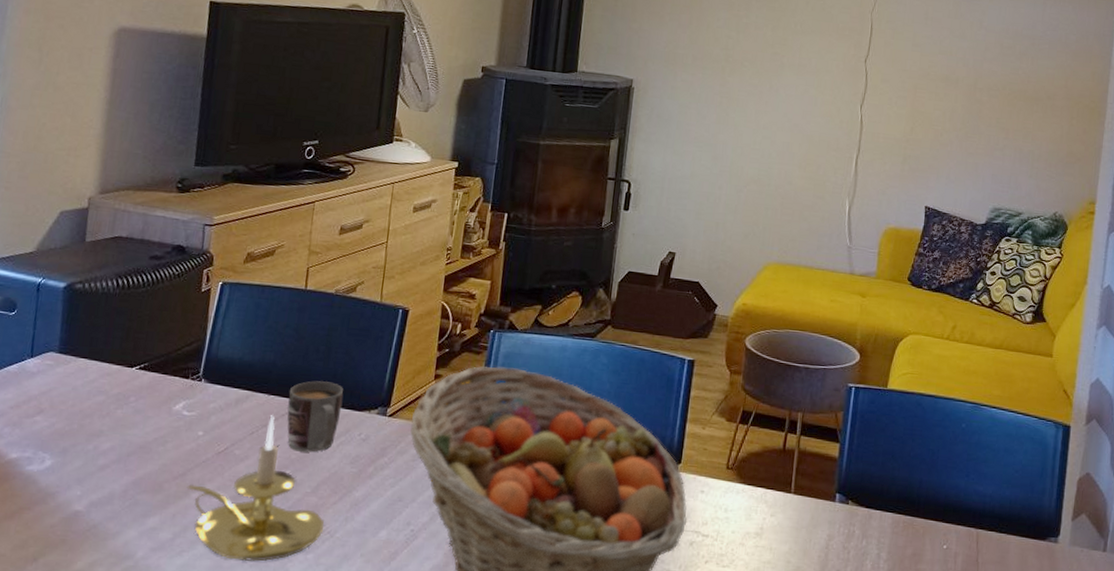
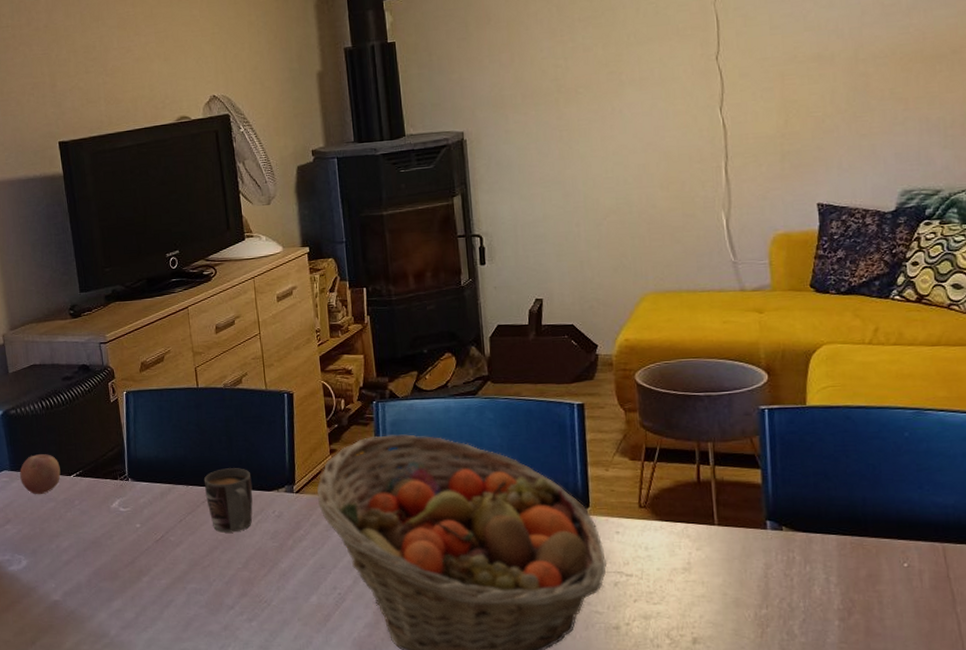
fruit: none [68,338,122,386] -> present [20,454,61,495]
candle holder: present [186,415,324,562] -> none [137,503,261,632]

